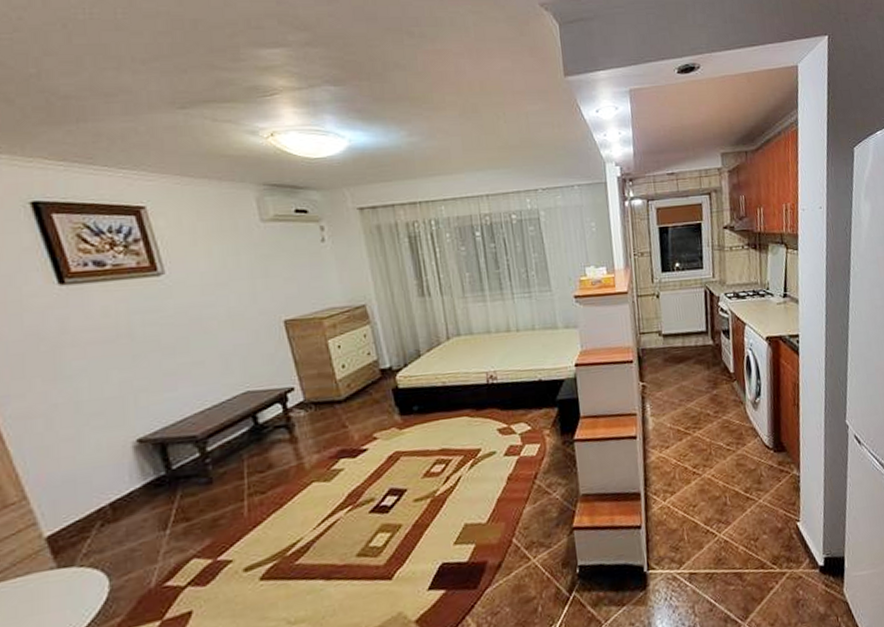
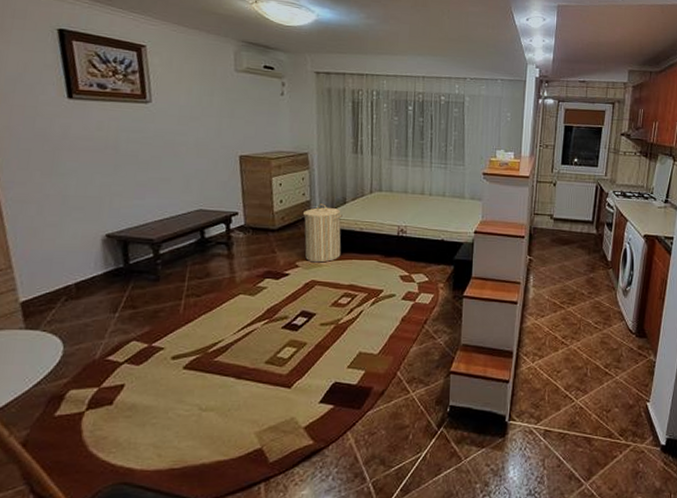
laundry hamper: none [372,361,425,431] -> present [303,204,342,263]

